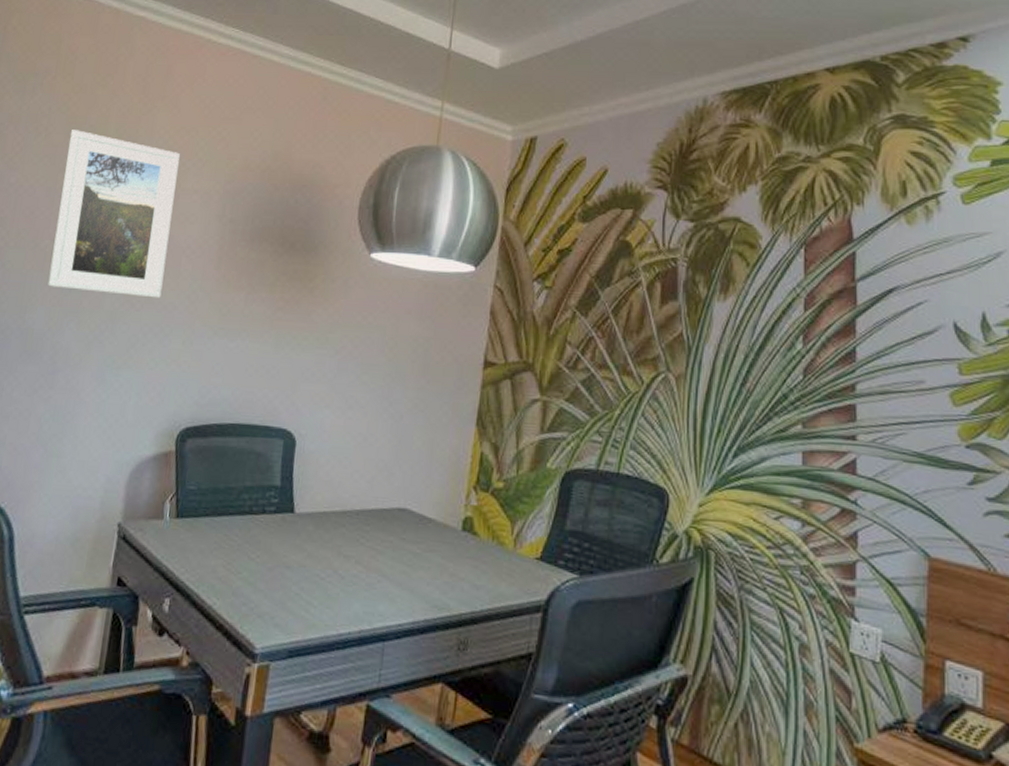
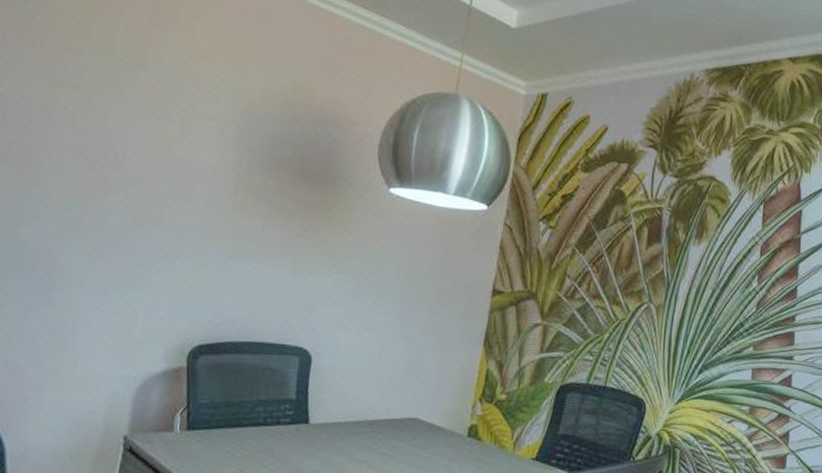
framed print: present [47,130,180,298] -> none [43,44,194,220]

